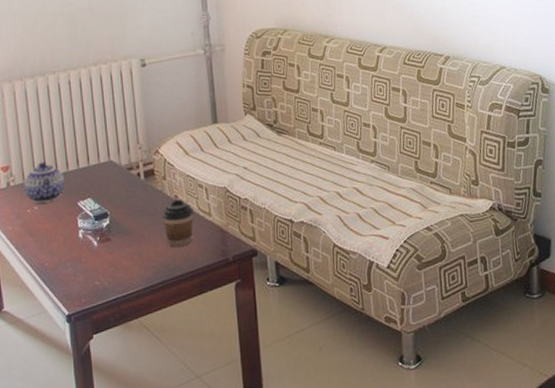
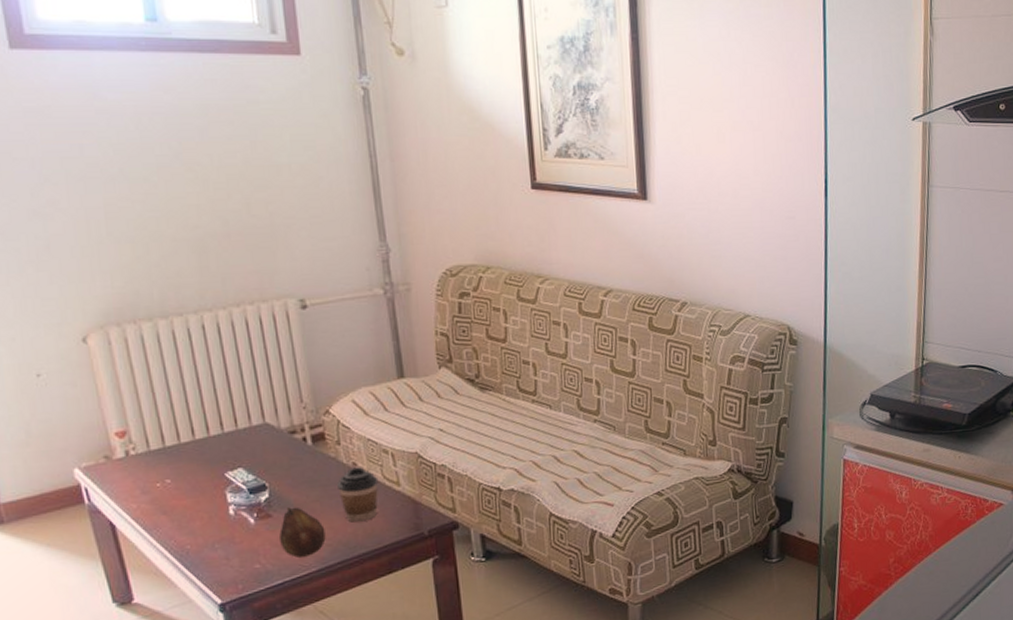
teapot: present [24,162,65,203] -> none [149,425,206,475]
fruit: none [116,232,151,277] -> present [279,507,326,558]

